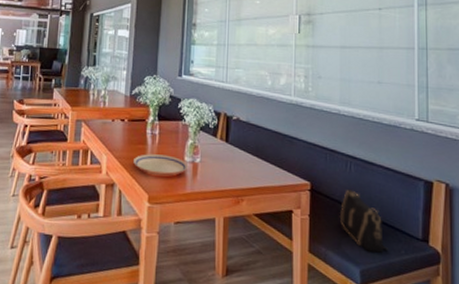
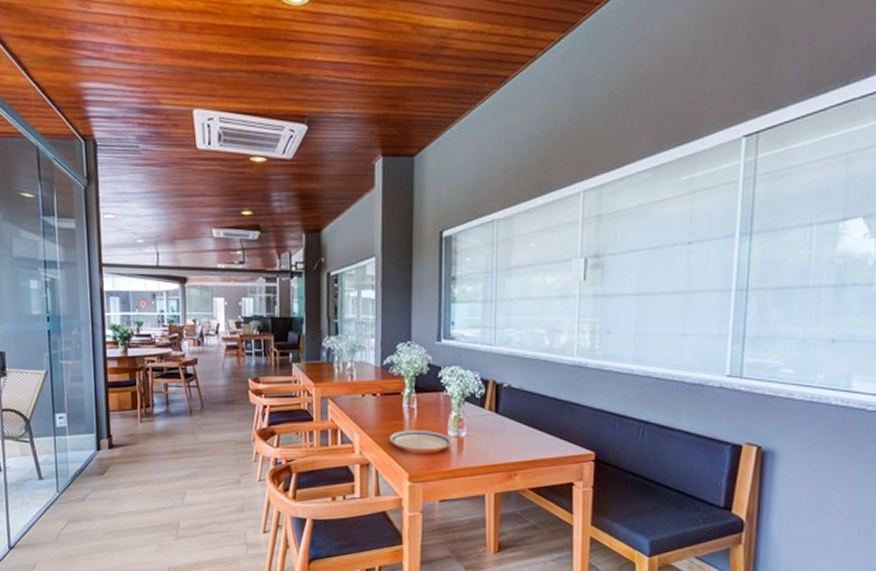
handbag: present [339,188,389,254] -> none [627,456,685,524]

